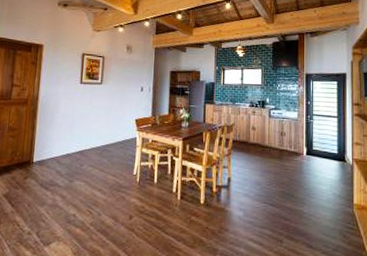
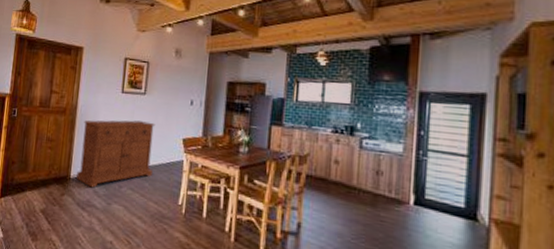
sideboard: none [39,106,112,169] -> present [76,120,156,188]

